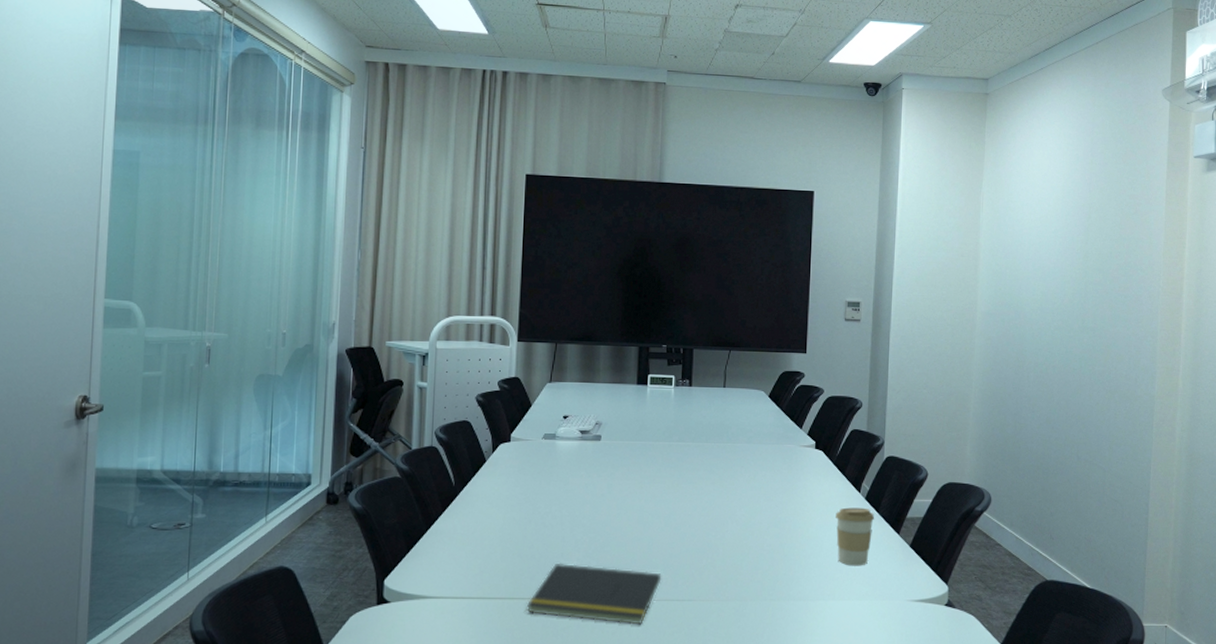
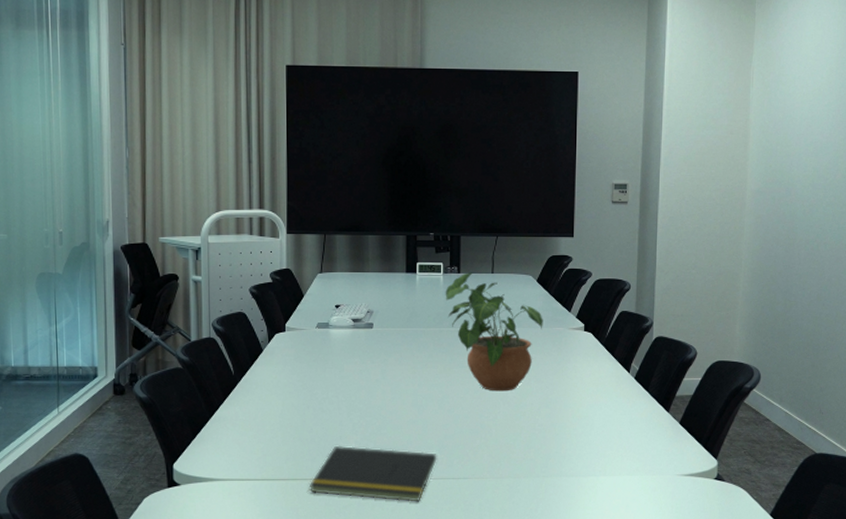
potted plant: none [675,386,774,509] -> present [445,272,543,392]
coffee cup: present [836,507,875,566] -> none [606,387,645,443]

